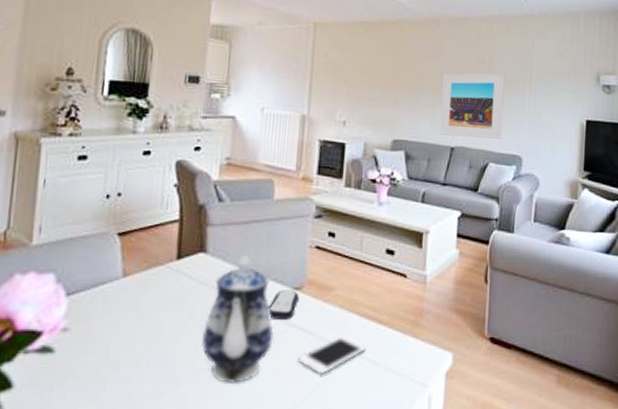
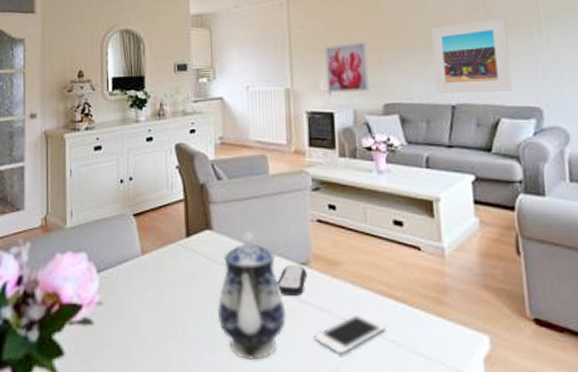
wall art: none [342,77,384,127] -> present [324,42,369,94]

